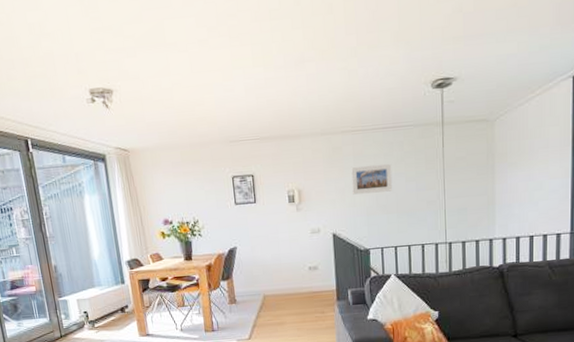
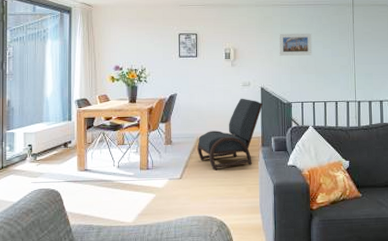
lounge chair: none [264,247,337,329] -> present [197,98,264,171]

